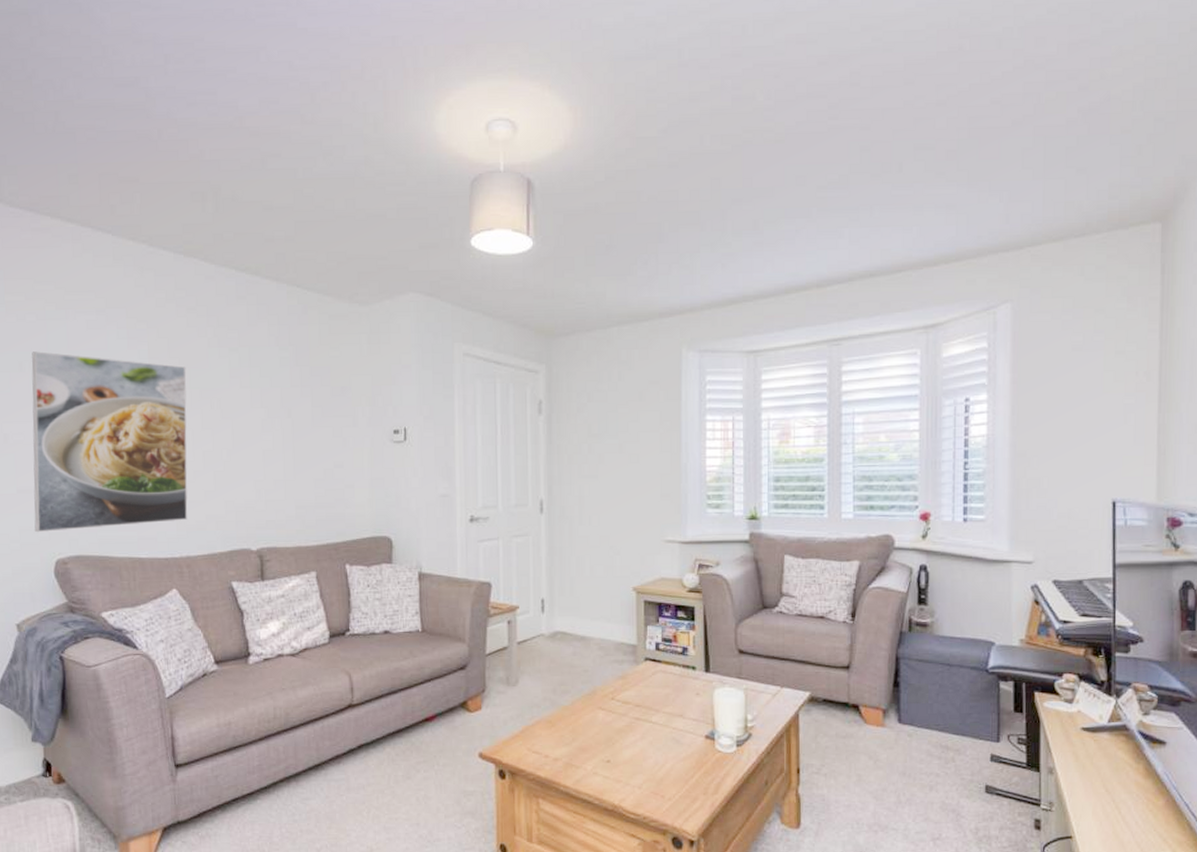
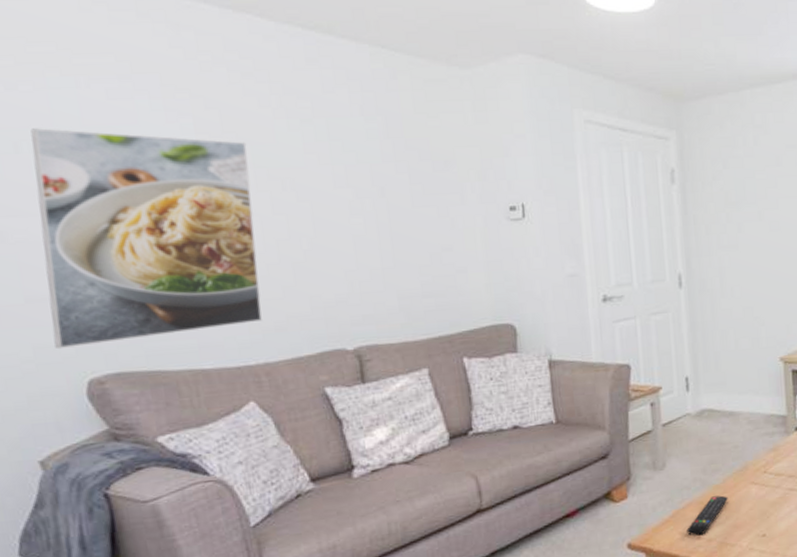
remote control: none [535,717,575,754] -> present [687,495,728,536]

